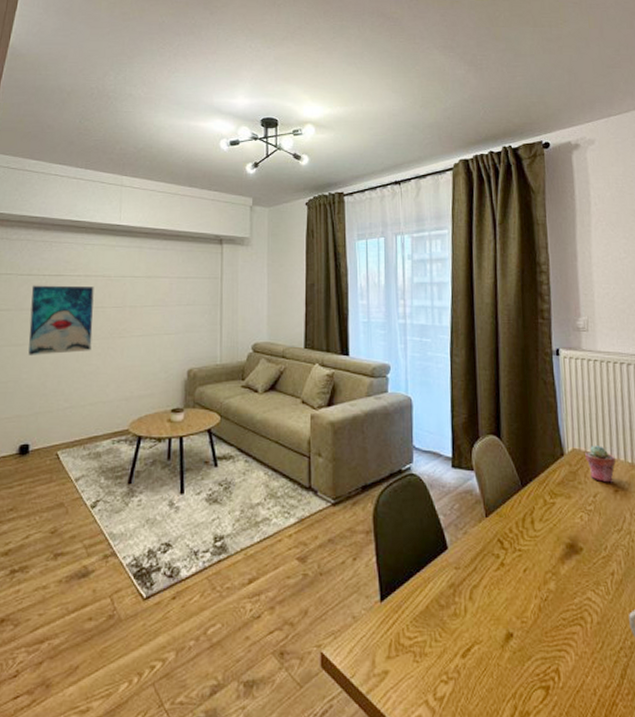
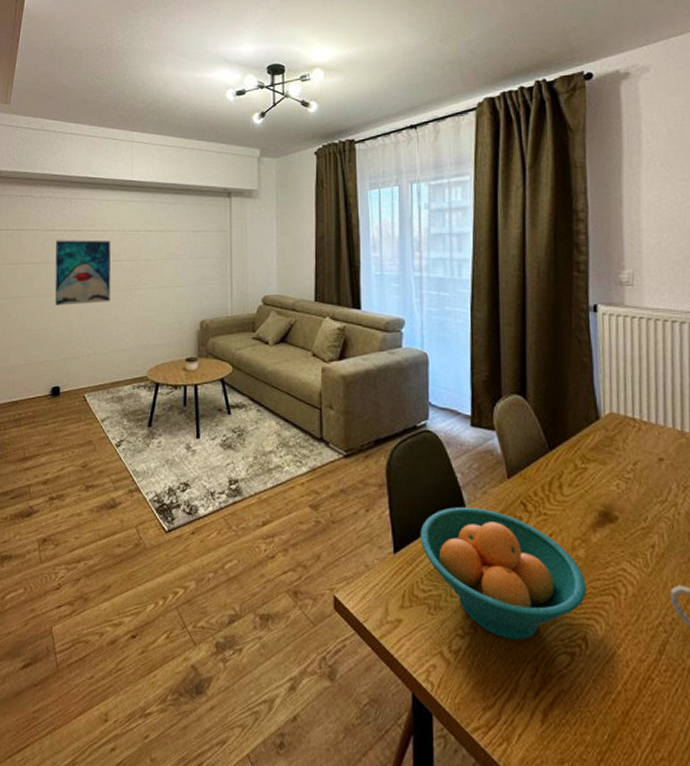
fruit bowl: none [405,548,558,680] -> present [420,506,587,641]
potted succulent: present [585,446,616,483] -> none [625,410,661,451]

